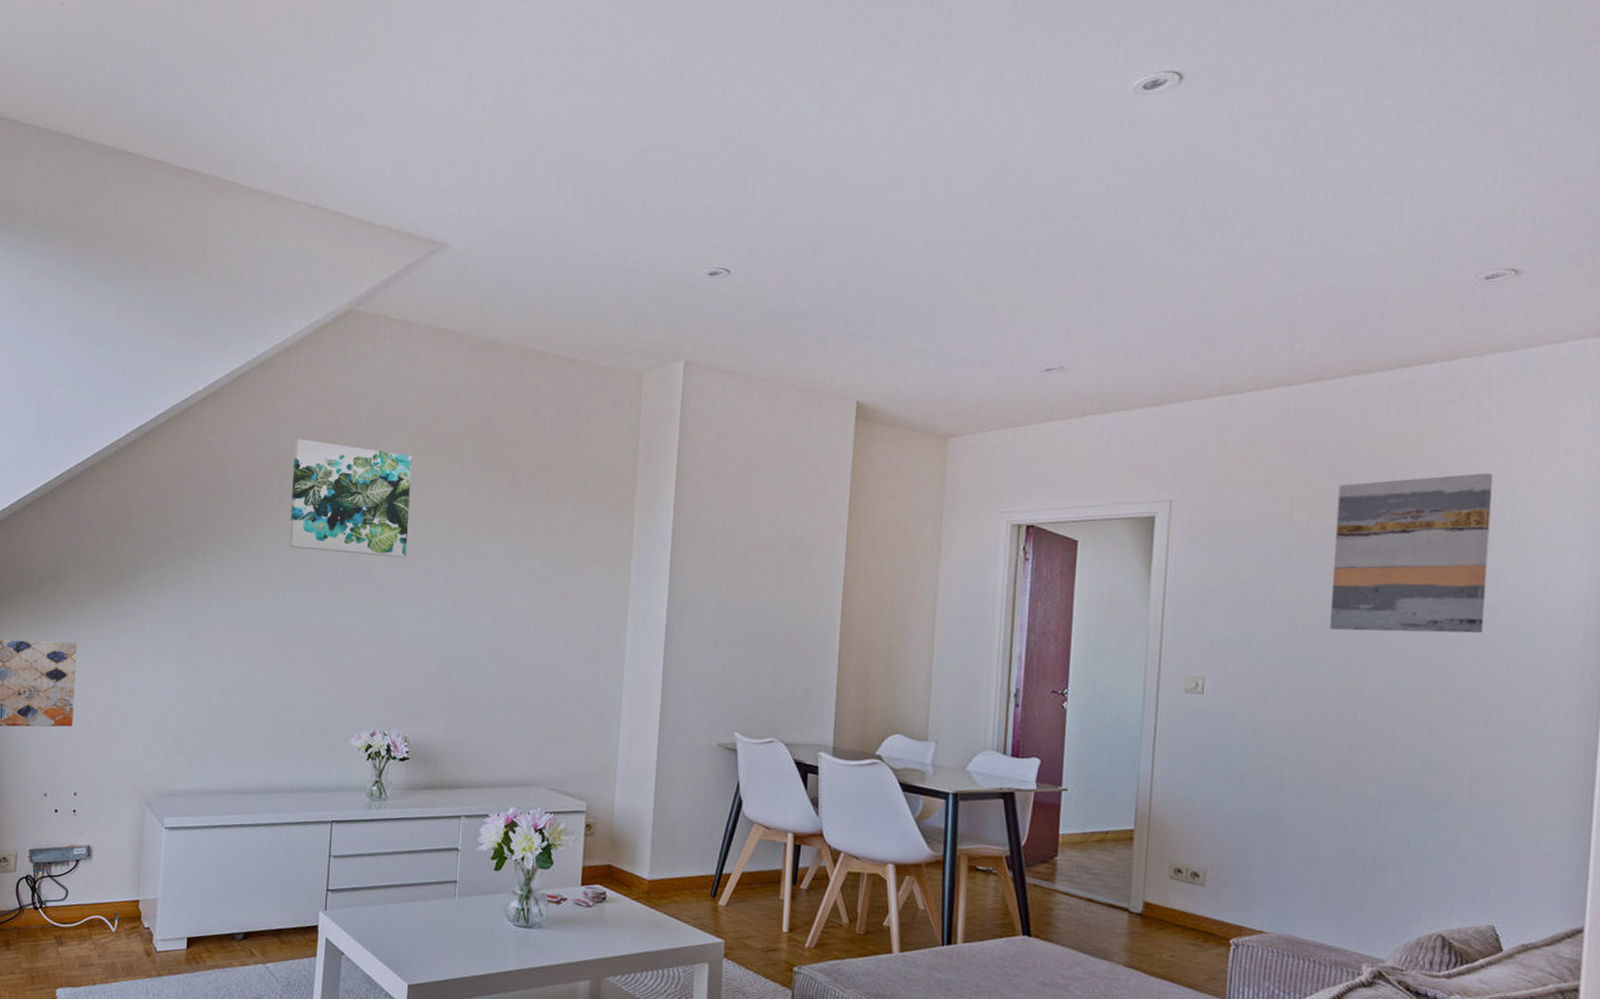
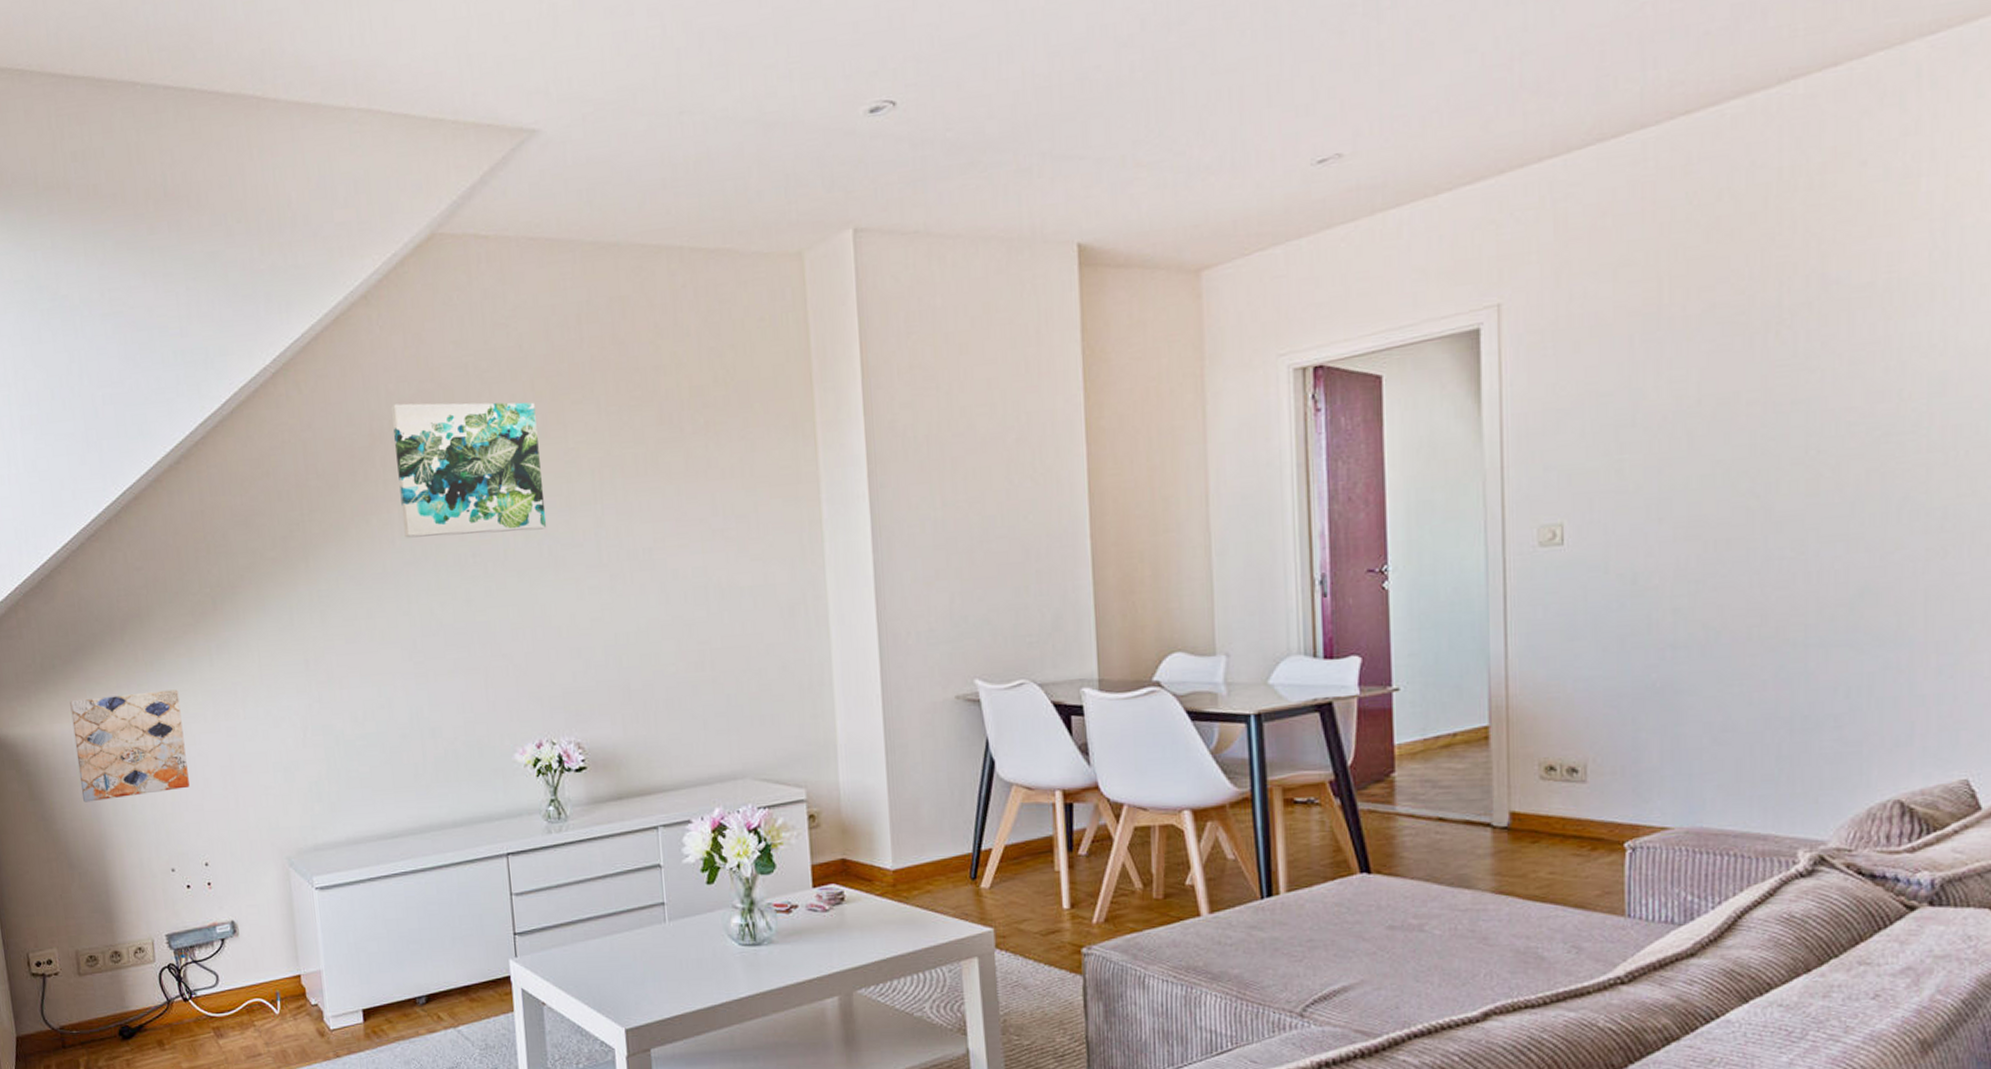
wall art: present [1330,473,1494,634] -> none [1721,199,1931,437]

